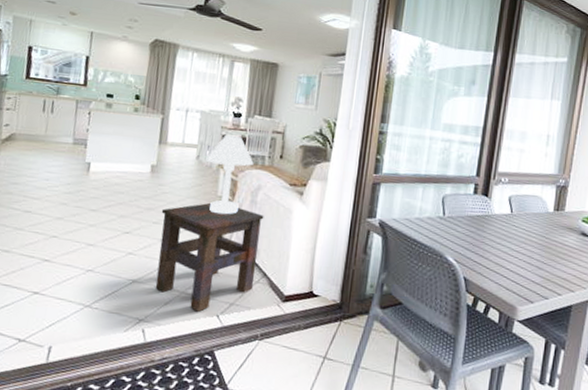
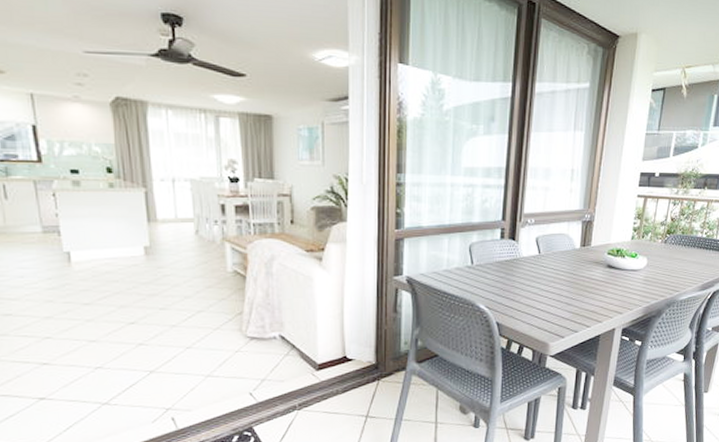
side table: present [155,202,264,312] -> none [166,280,284,392]
lamp: present [206,134,254,215] -> none [207,203,262,291]

